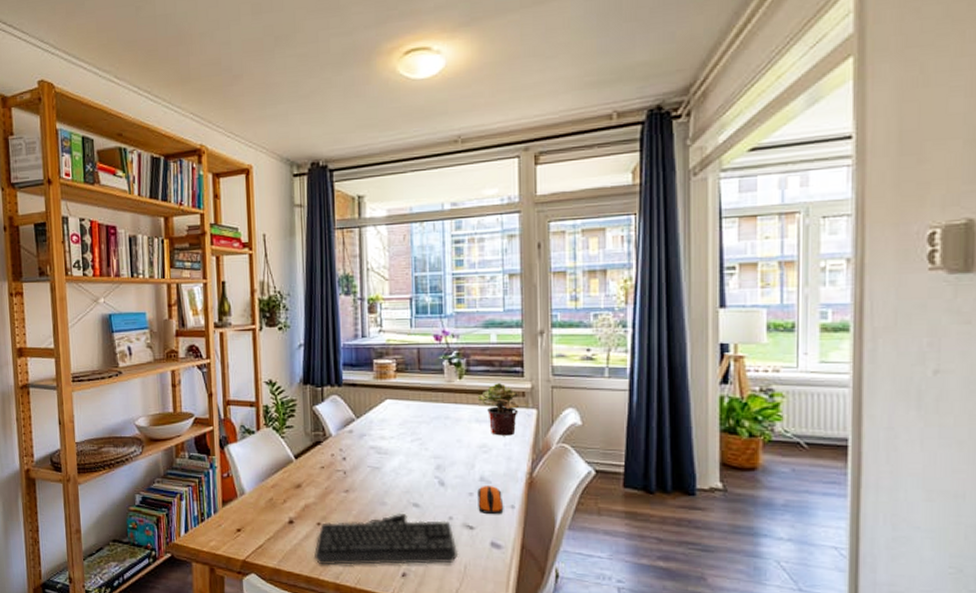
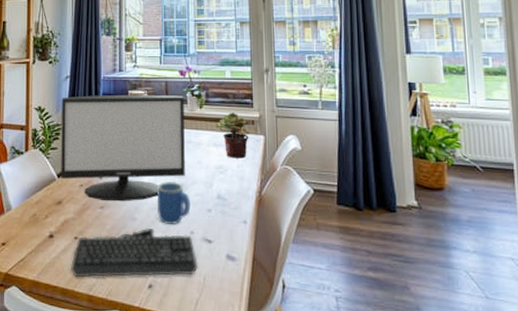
monitor: none [295,363,442,485] -> present [61,94,185,202]
mug: none [409,462,449,509] -> present [156,181,191,224]
computer mouse: present [477,486,504,515] -> none [215,203,238,230]

